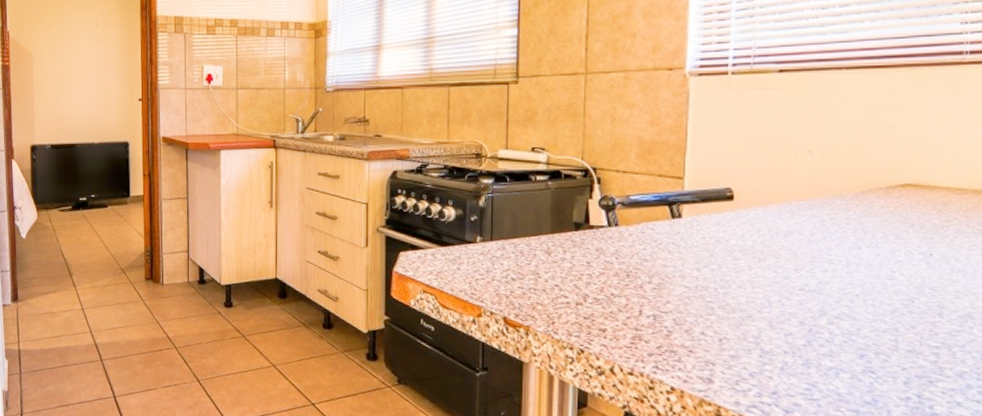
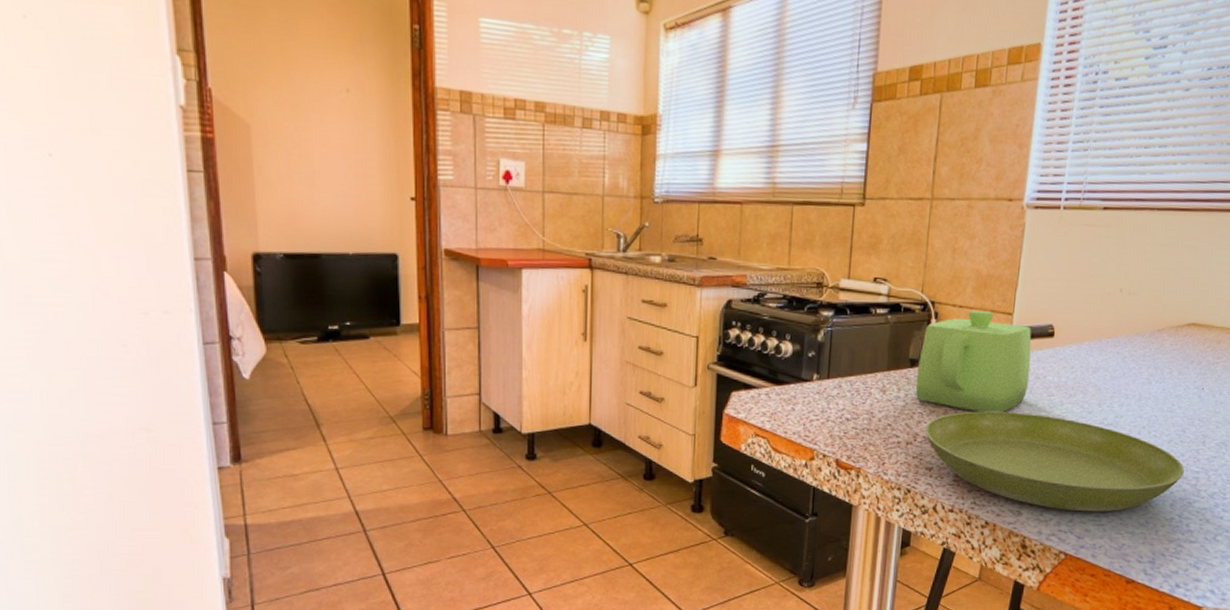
teapot: none [582,176,709,277] -> present [915,311,1032,413]
saucer: none [594,274,918,386] -> present [924,411,1184,512]

